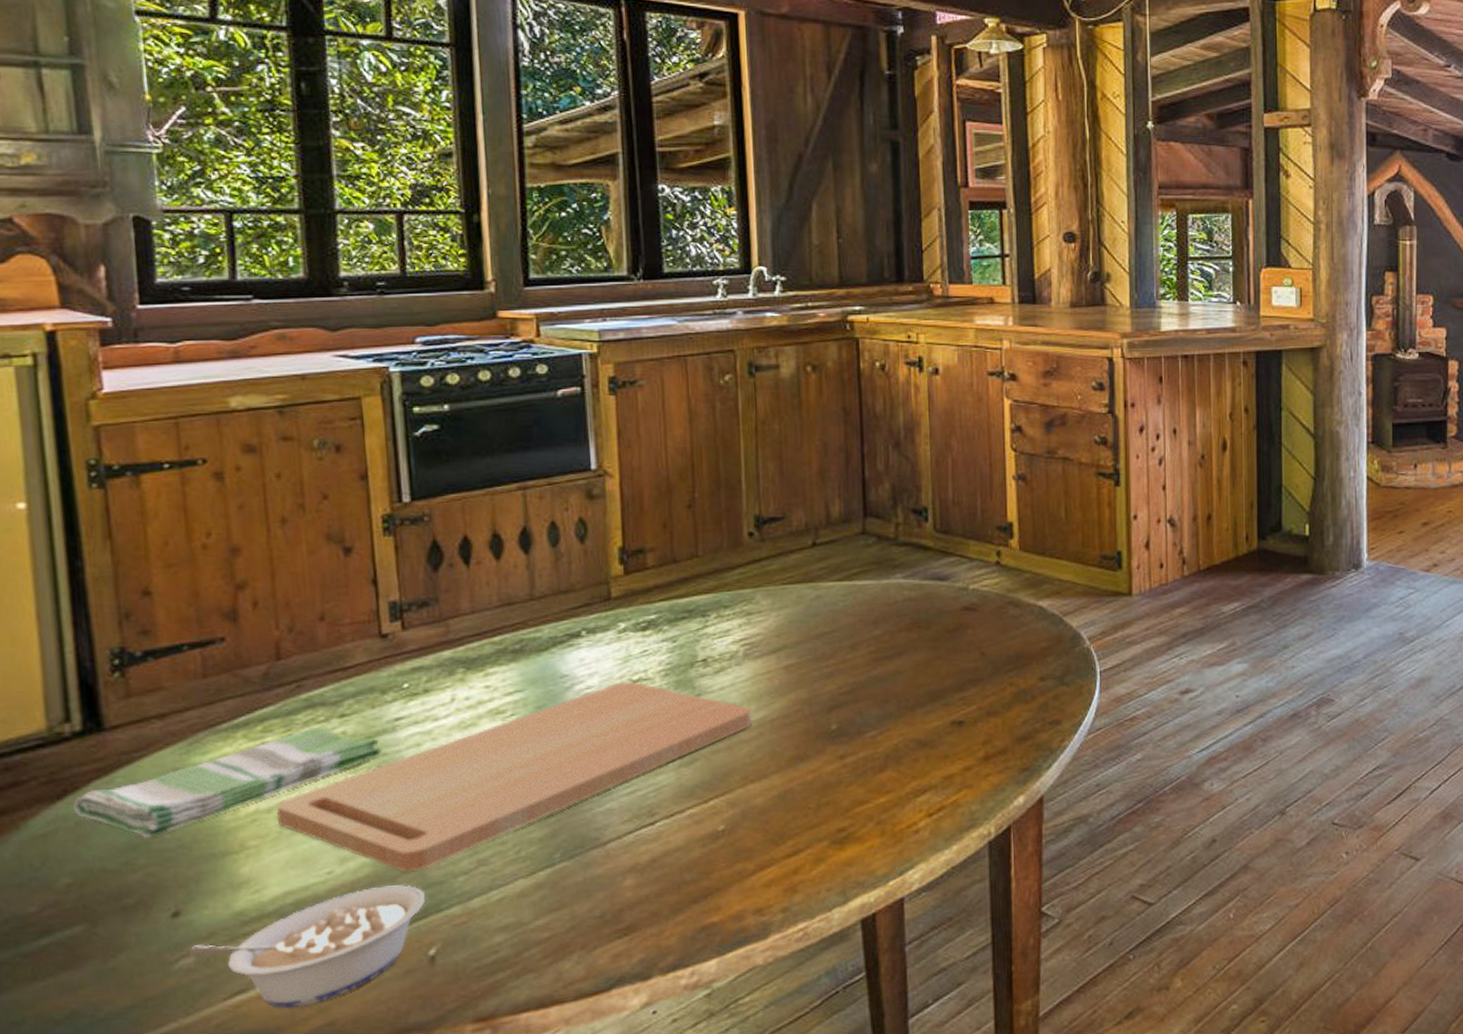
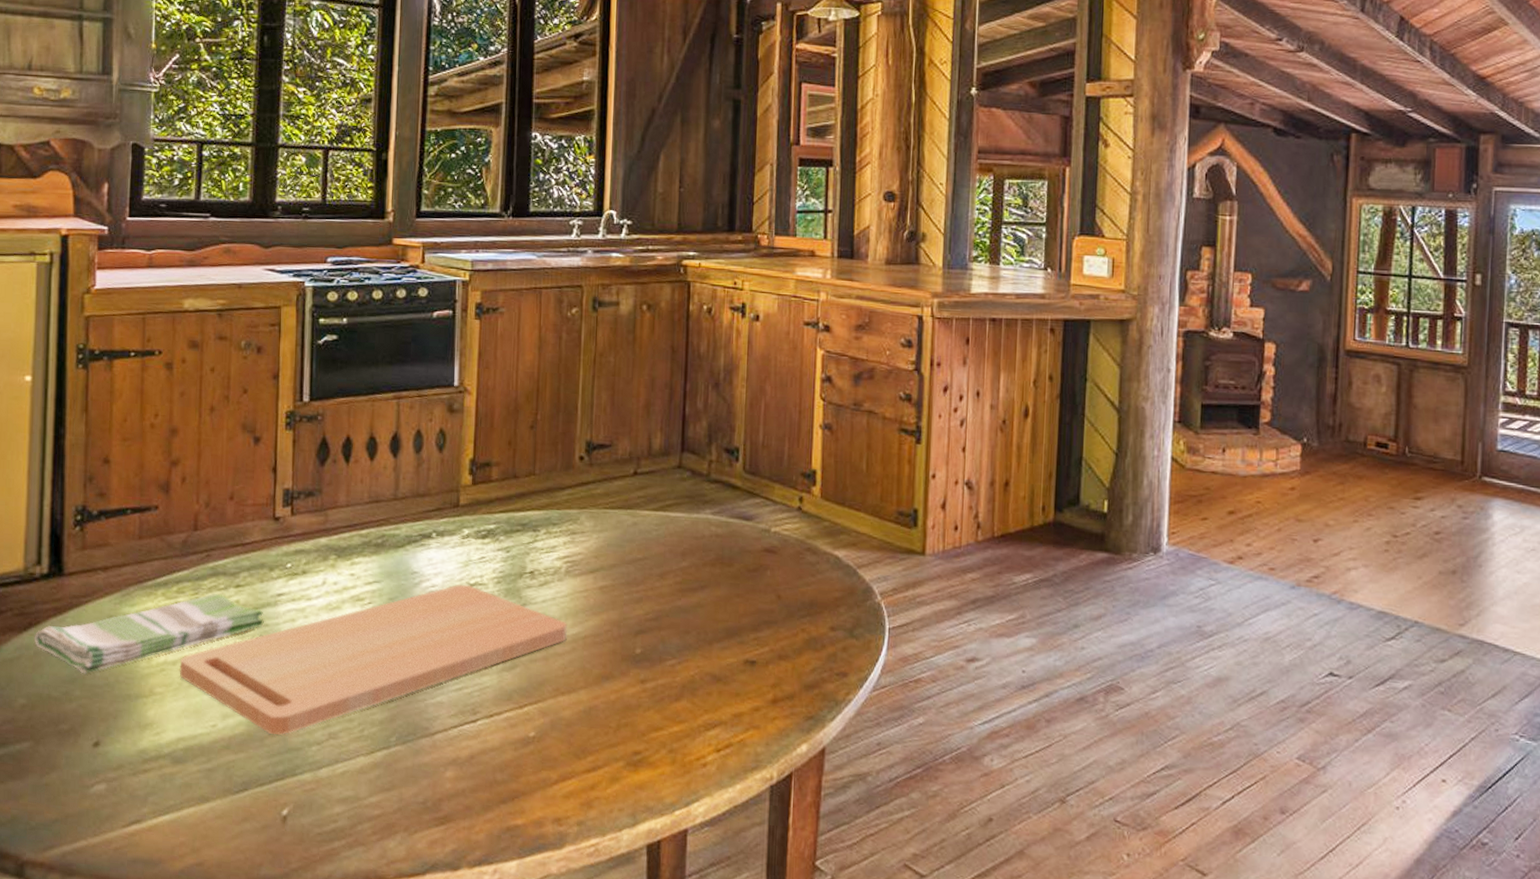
legume: present [188,885,426,1009] -> none [101,744,285,844]

